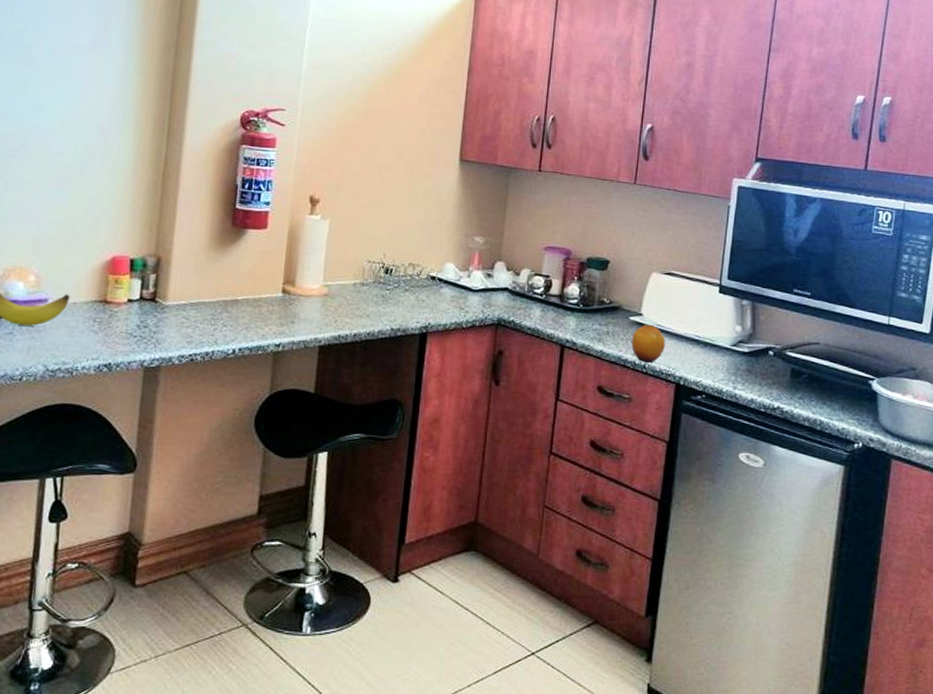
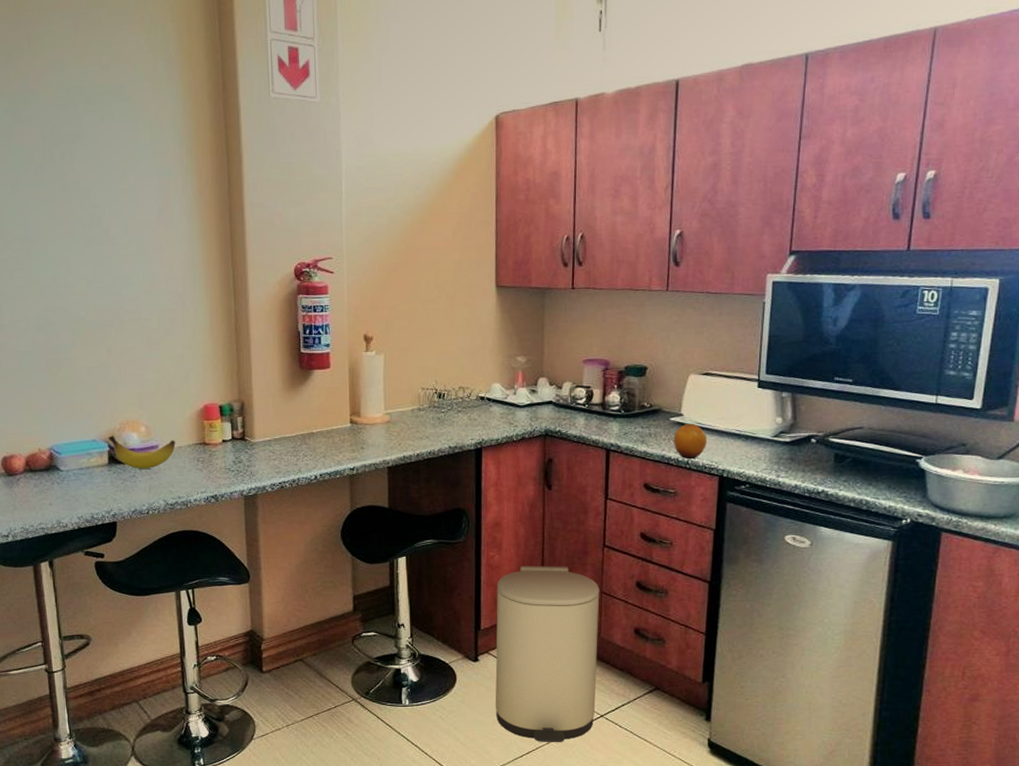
pedal bin: none [412,470,542,686] -> present [495,565,600,743]

